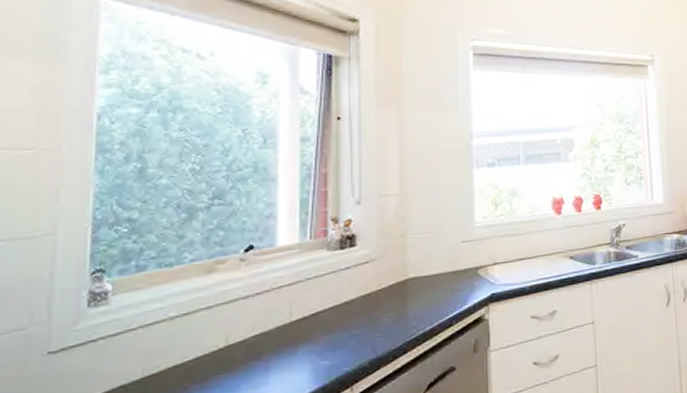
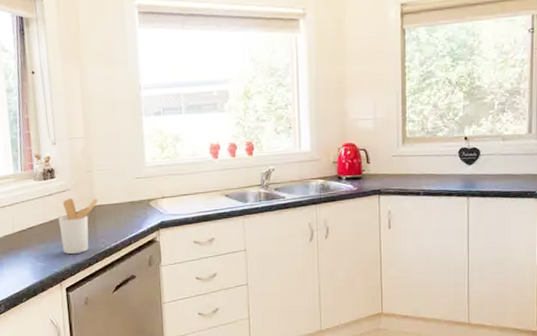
utensil holder: none [356,270,412,346] -> present [59,198,99,254]

